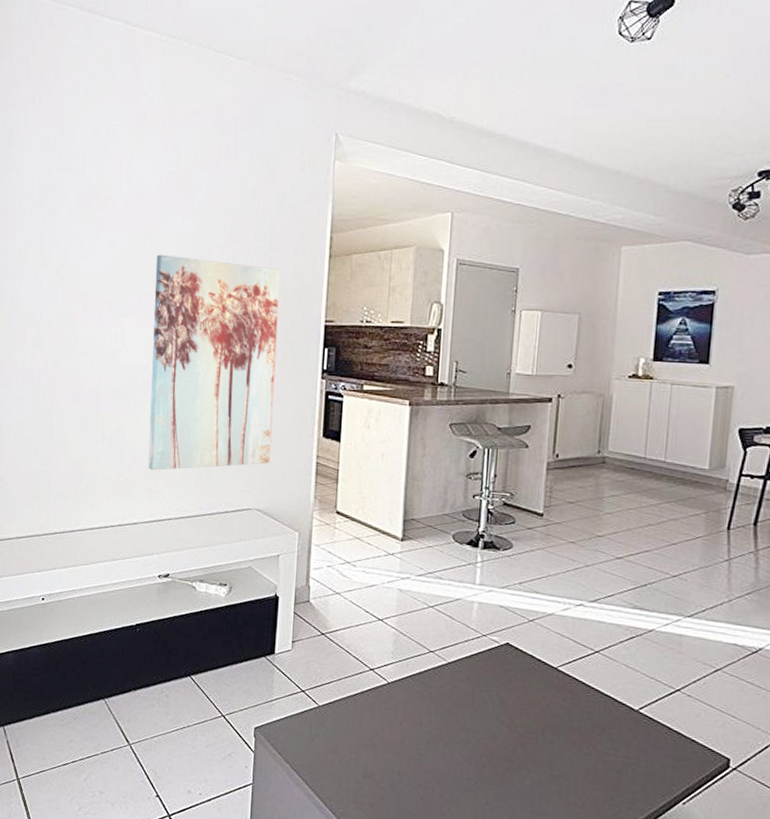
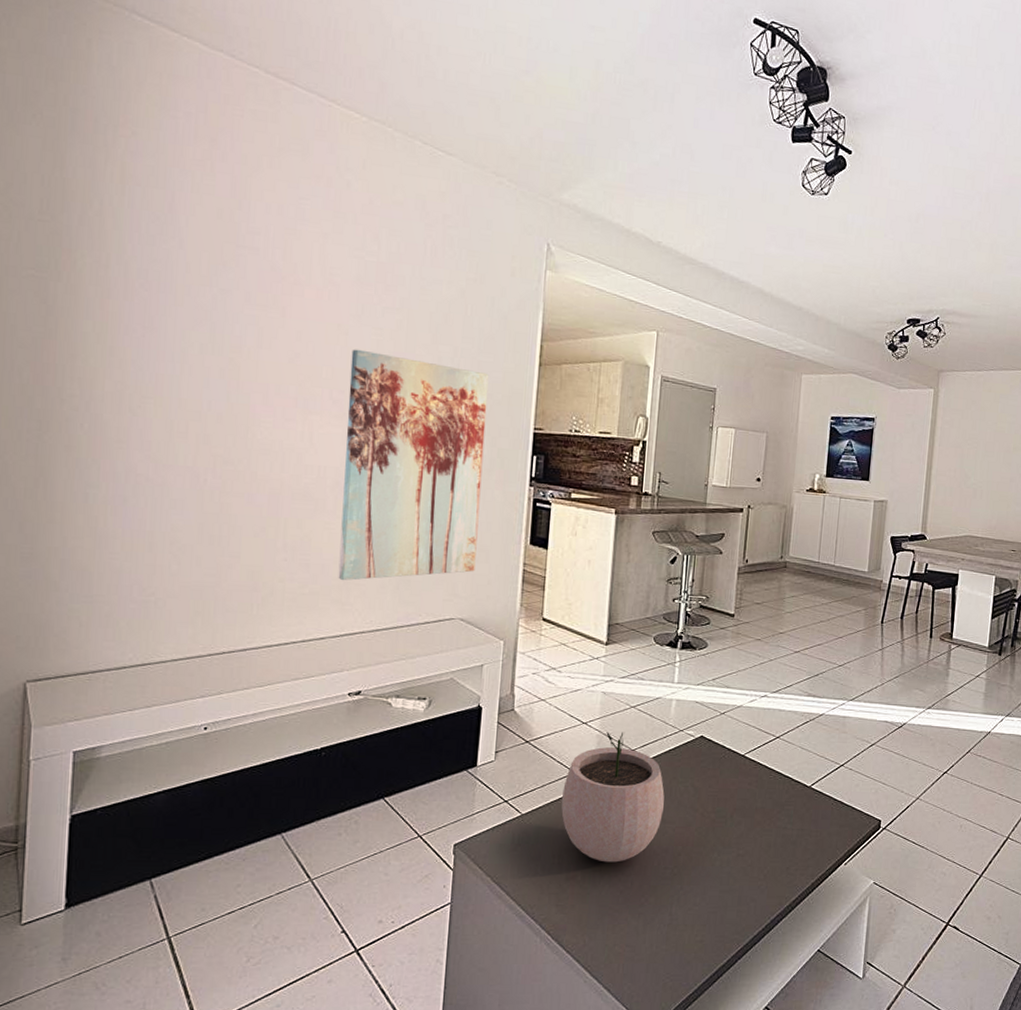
plant pot: none [358,631,467,766] -> present [561,731,665,863]

